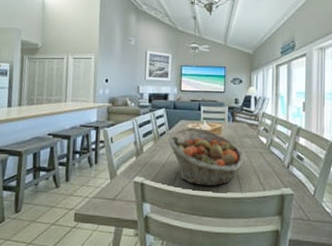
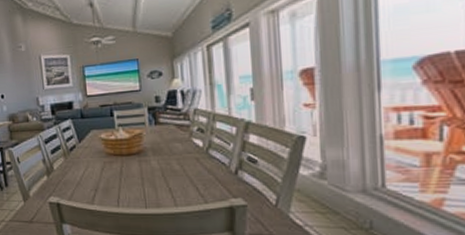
fruit basket: present [167,127,244,187] -> none [79,136,176,203]

